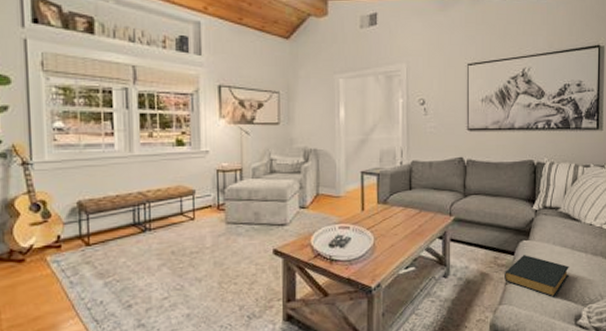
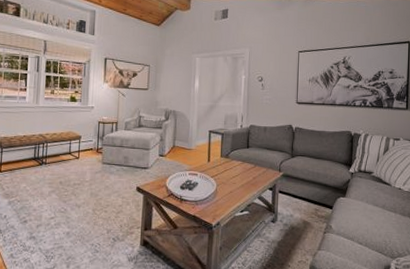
hardback book: present [505,255,569,297] -> none [323,210,380,248]

